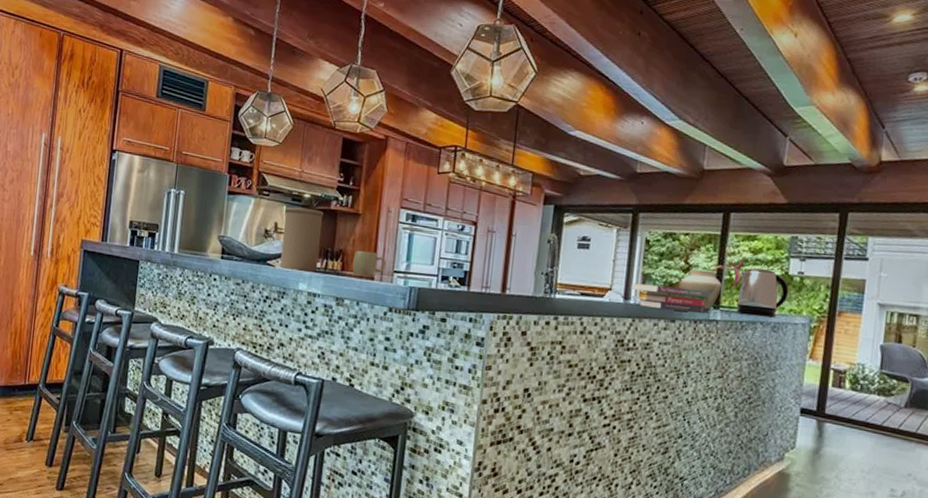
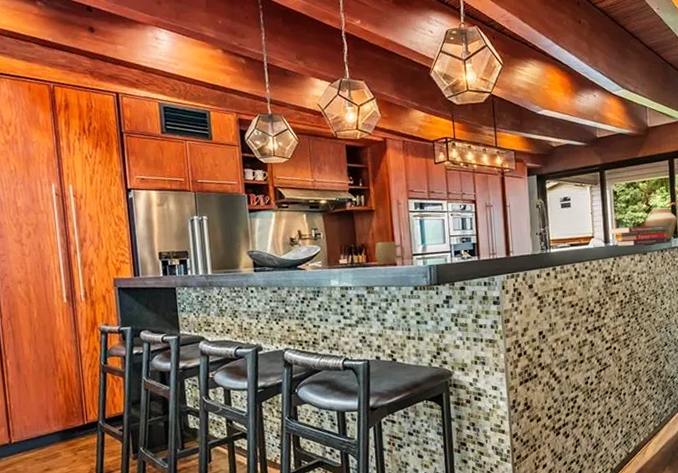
canister: present [279,207,324,271] -> none [305,212,345,270]

